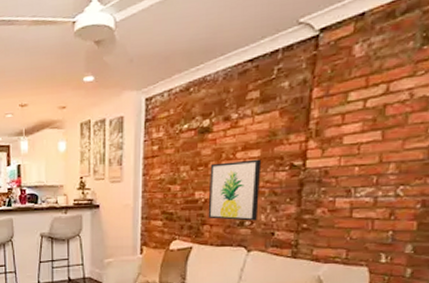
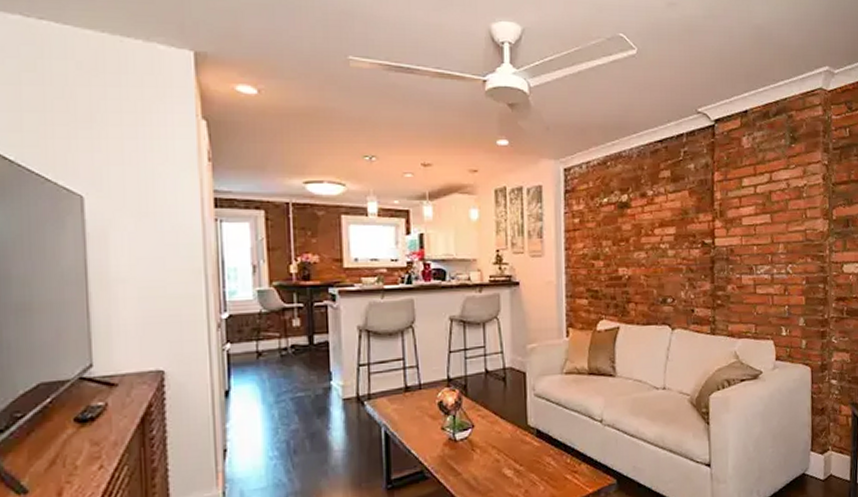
wall art: present [208,159,262,221] -> none [631,236,679,298]

